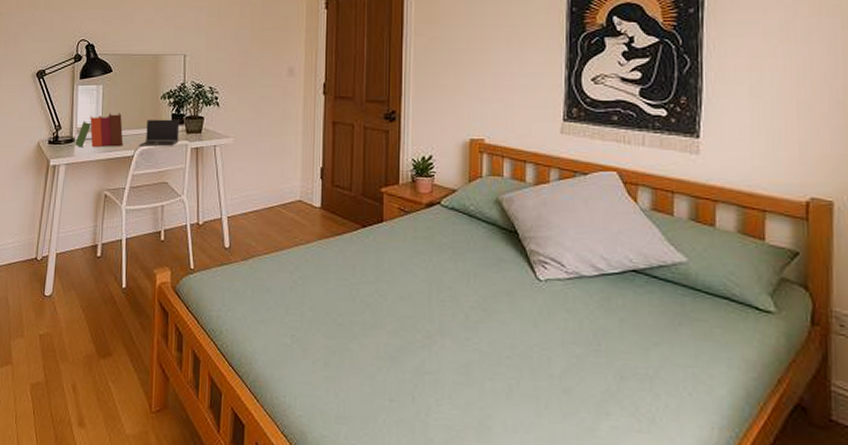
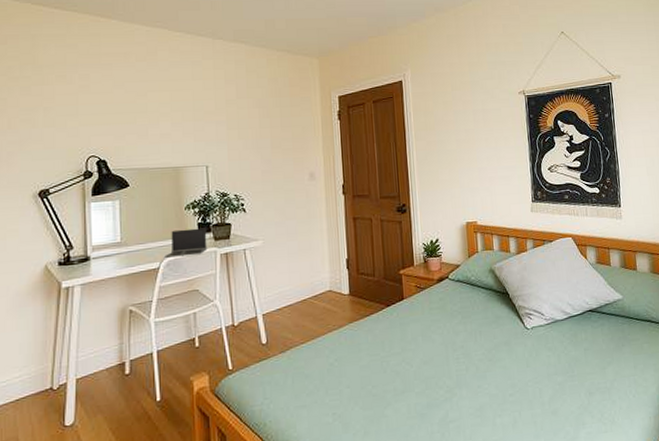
books: present [75,113,124,148] -> none [91,227,147,266]

